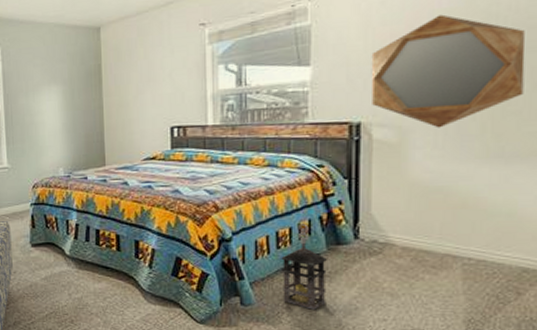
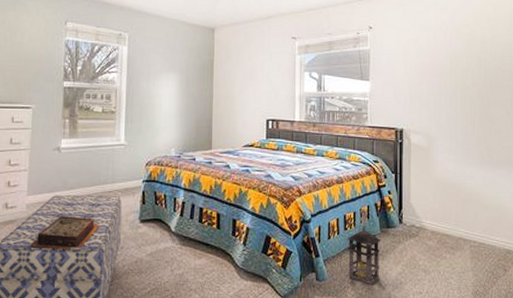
home mirror: present [371,14,526,128] -> none [409,54,502,138]

